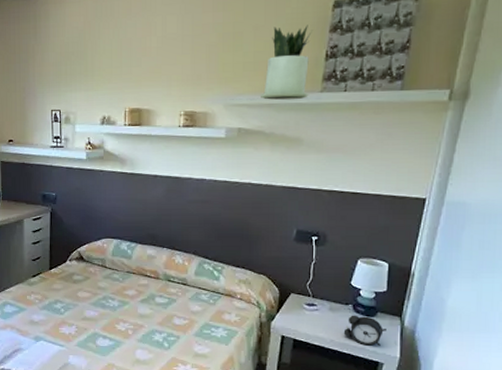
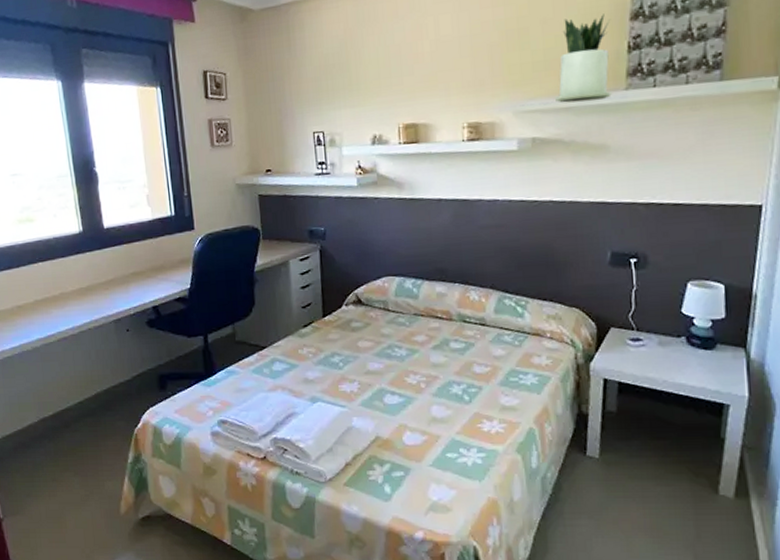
alarm clock: present [343,315,386,346] -> none [677,348,729,385]

